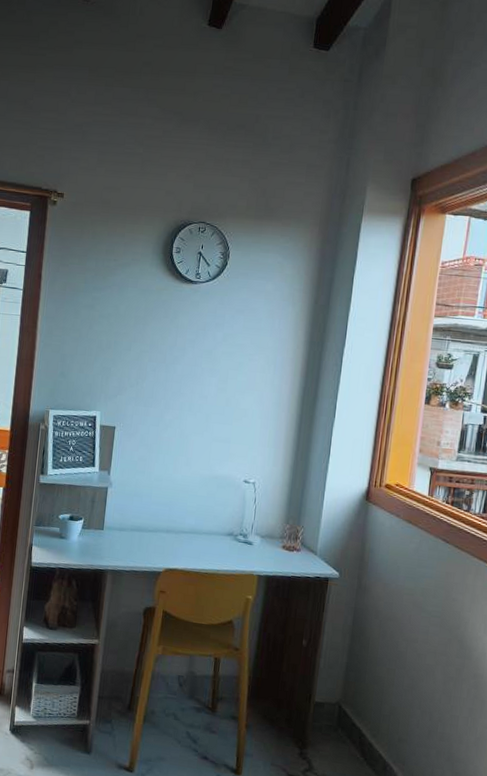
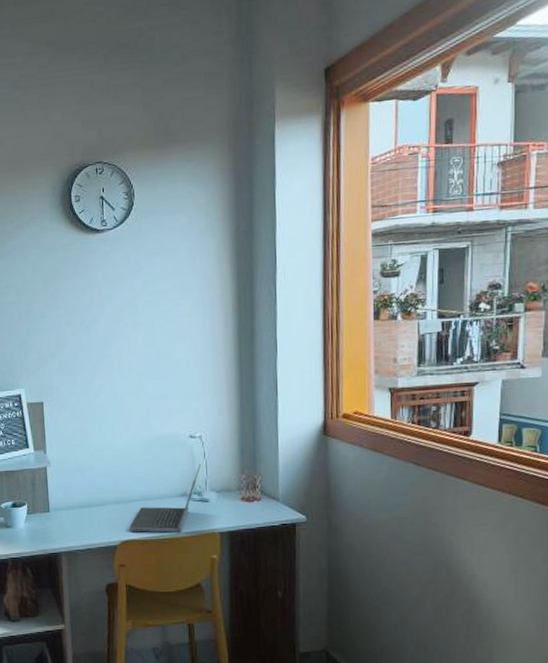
laptop computer: none [175,508,250,569] -> present [129,464,201,533]

